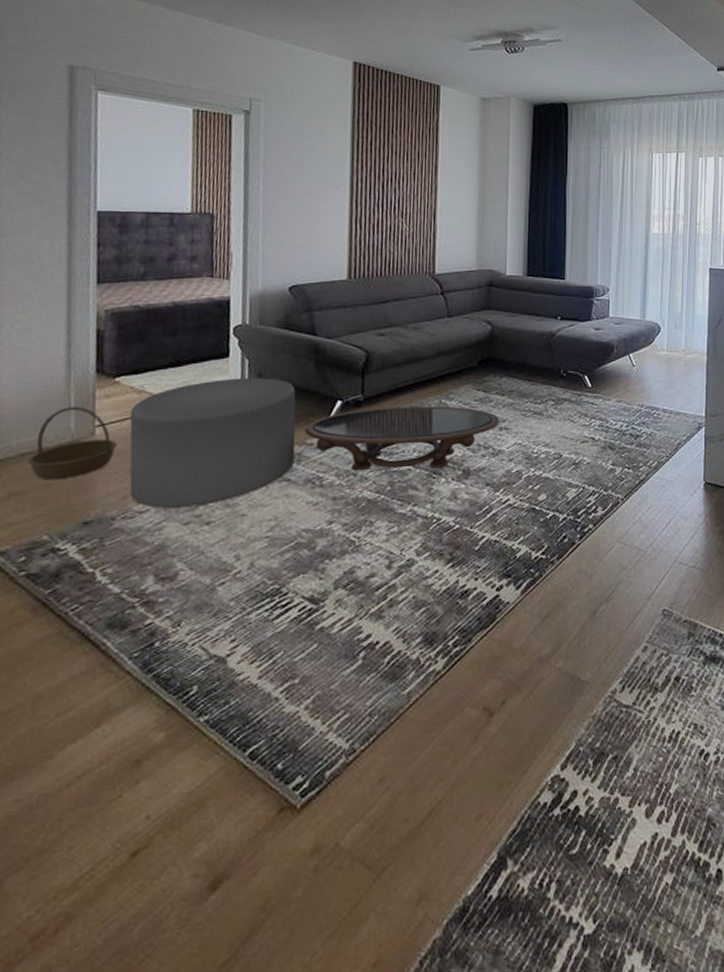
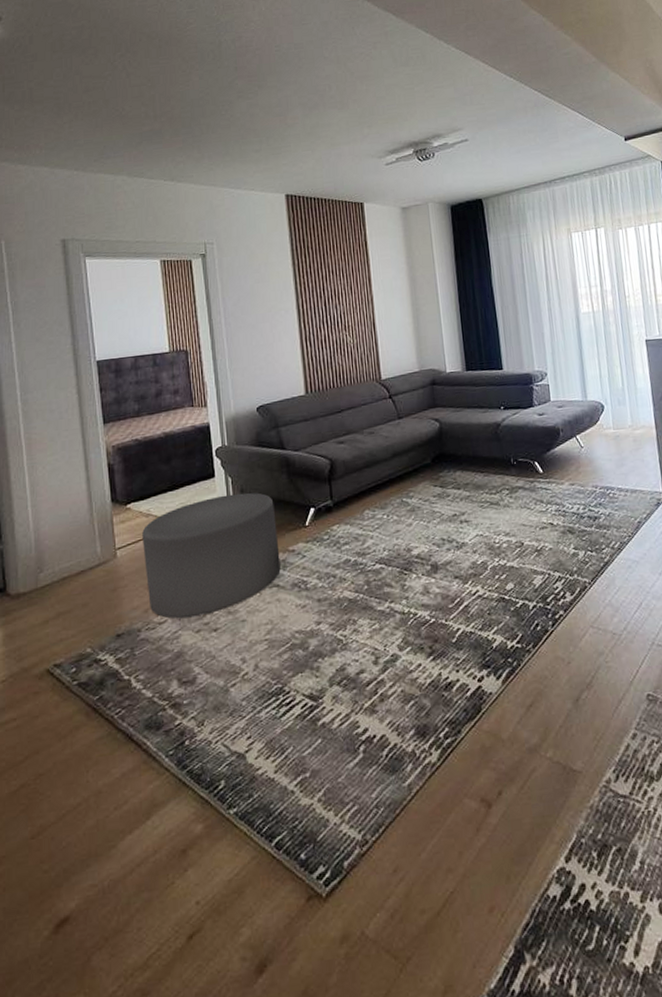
basket: present [27,407,118,479] -> none [68,533,135,599]
coffee table: present [304,406,500,471] -> none [285,504,460,573]

